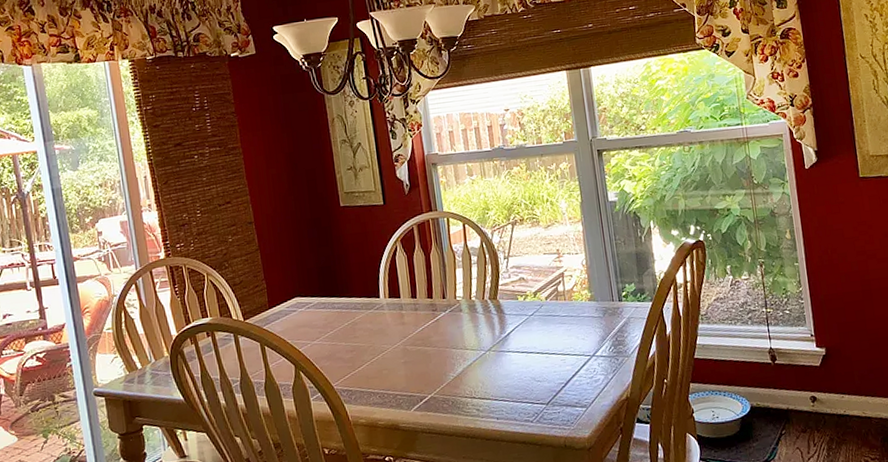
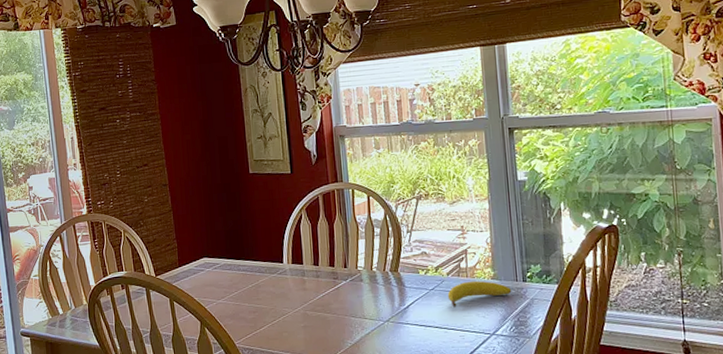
fruit: none [547,303,609,332] -> present [447,280,512,308]

